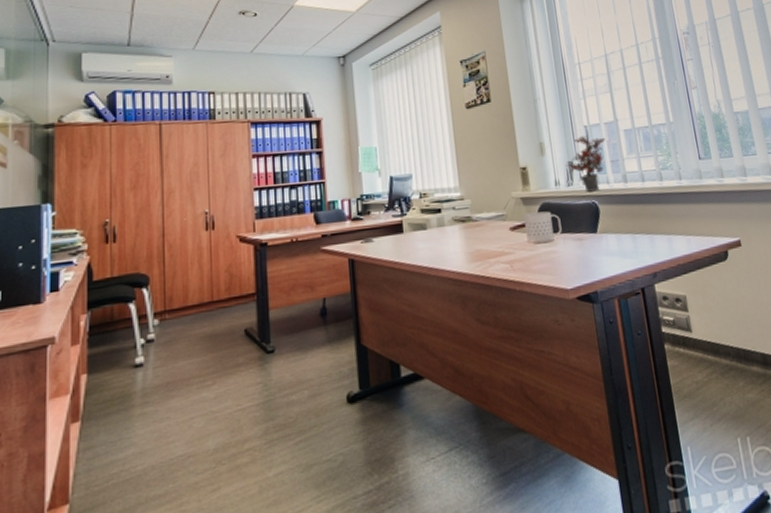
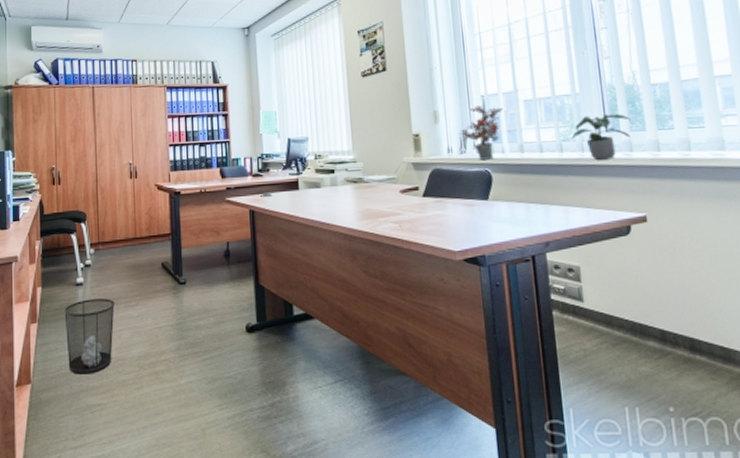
waste bin: none [117,380,185,483] -> present [64,299,115,375]
mug: present [524,211,562,244] -> none [414,177,452,207]
potted plant: none [669,141,721,187] -> present [572,114,632,160]

